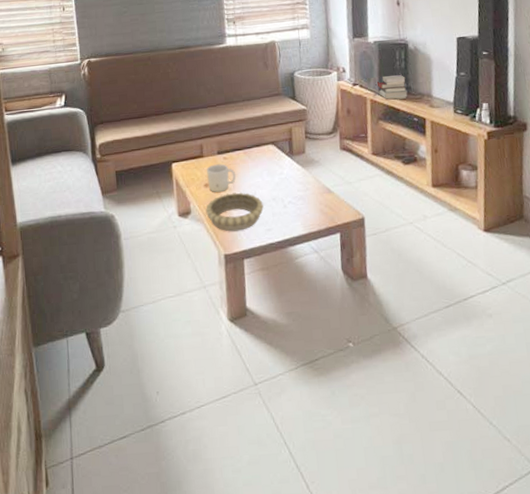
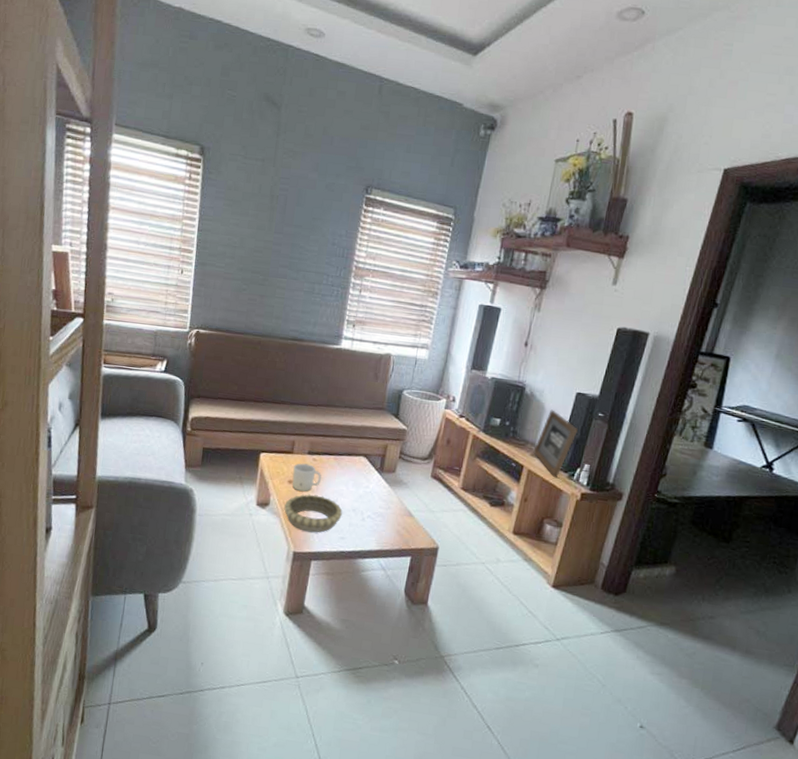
books: present [374,74,408,100] -> none [479,415,514,442]
picture frame: none [431,58,468,123] -> present [533,409,578,477]

